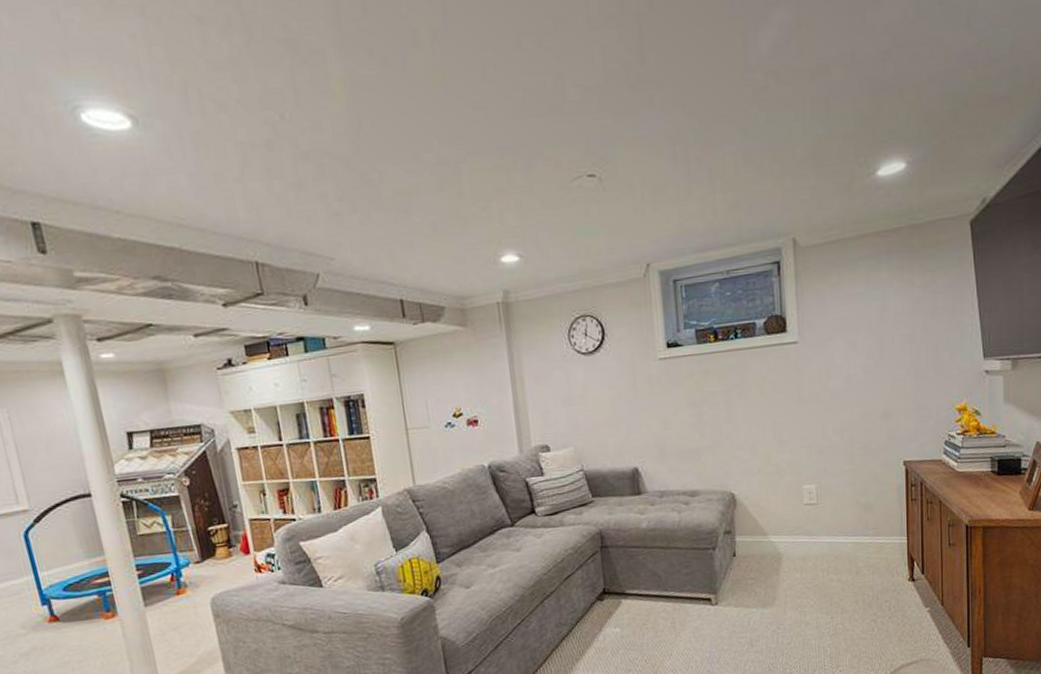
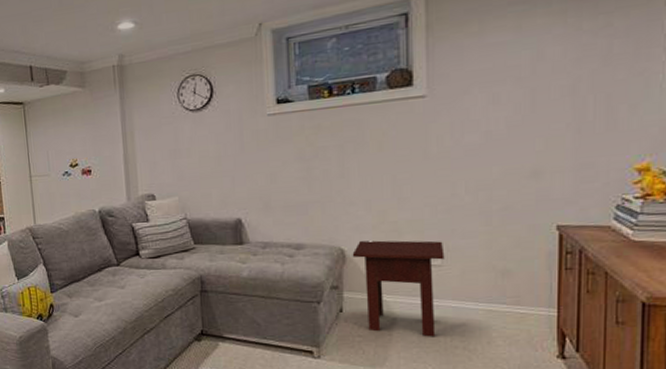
side table: none [741,480,819,573] -> present [352,240,445,337]

